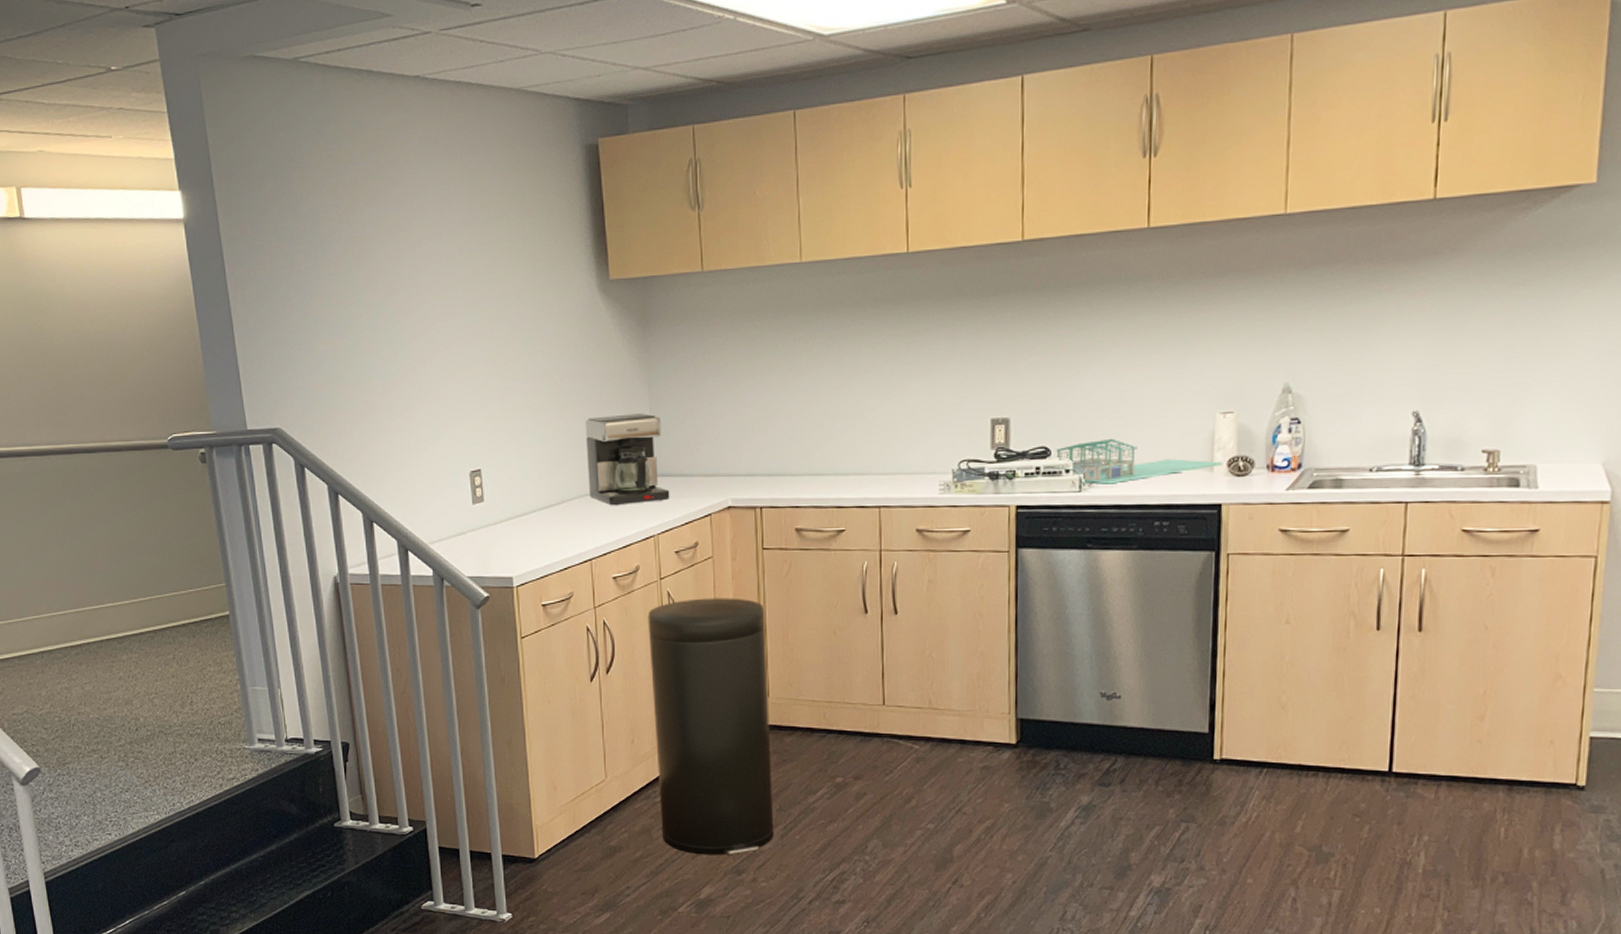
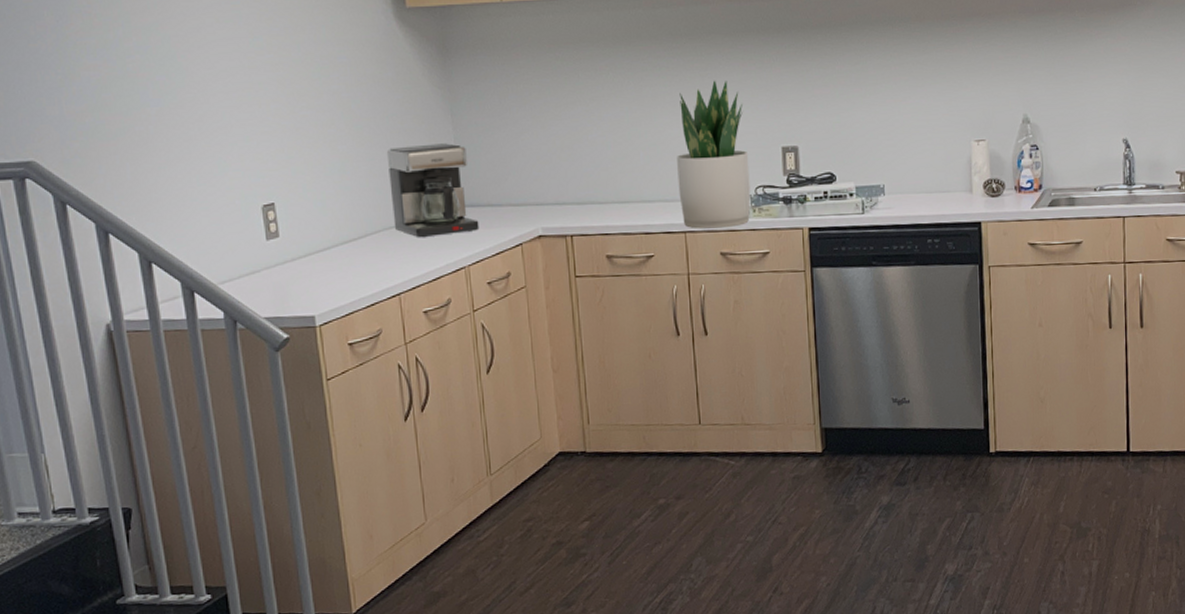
pedal bin: present [647,598,774,856] -> none [462,327,601,591]
planter: none [875,348,953,504] -> present [677,80,750,229]
architectural model: present [1056,438,1223,485] -> none [840,164,980,207]

